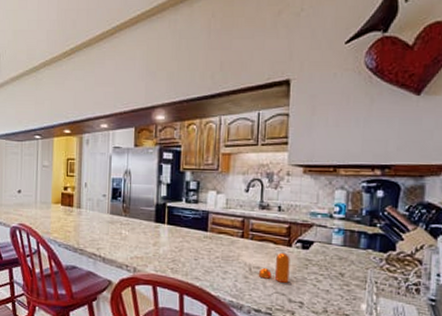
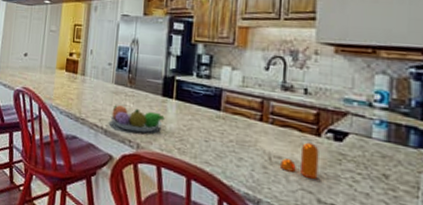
fruit bowl: none [107,234,158,258] -> present [110,105,165,133]

